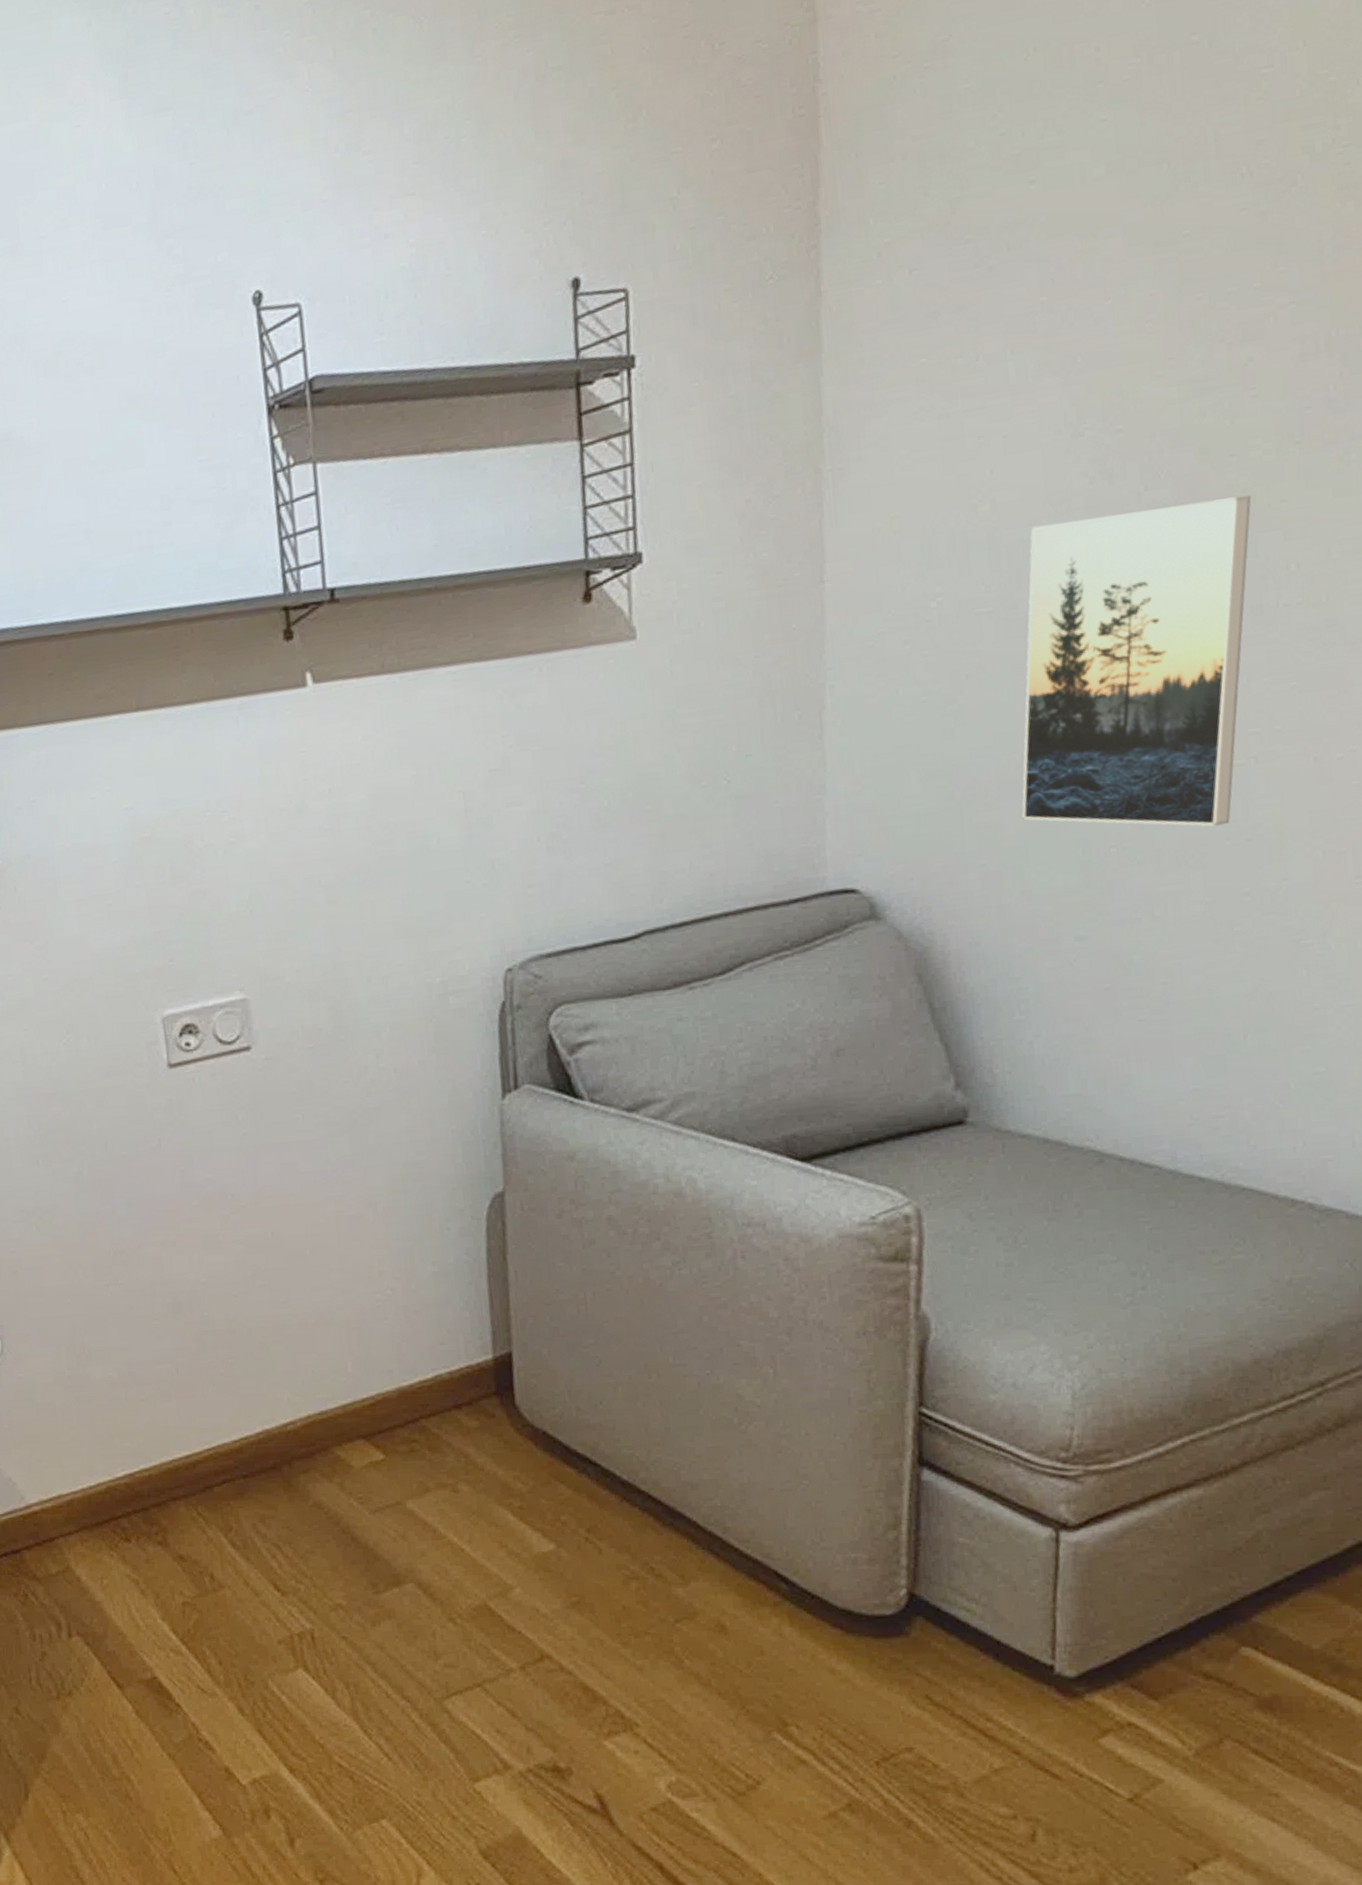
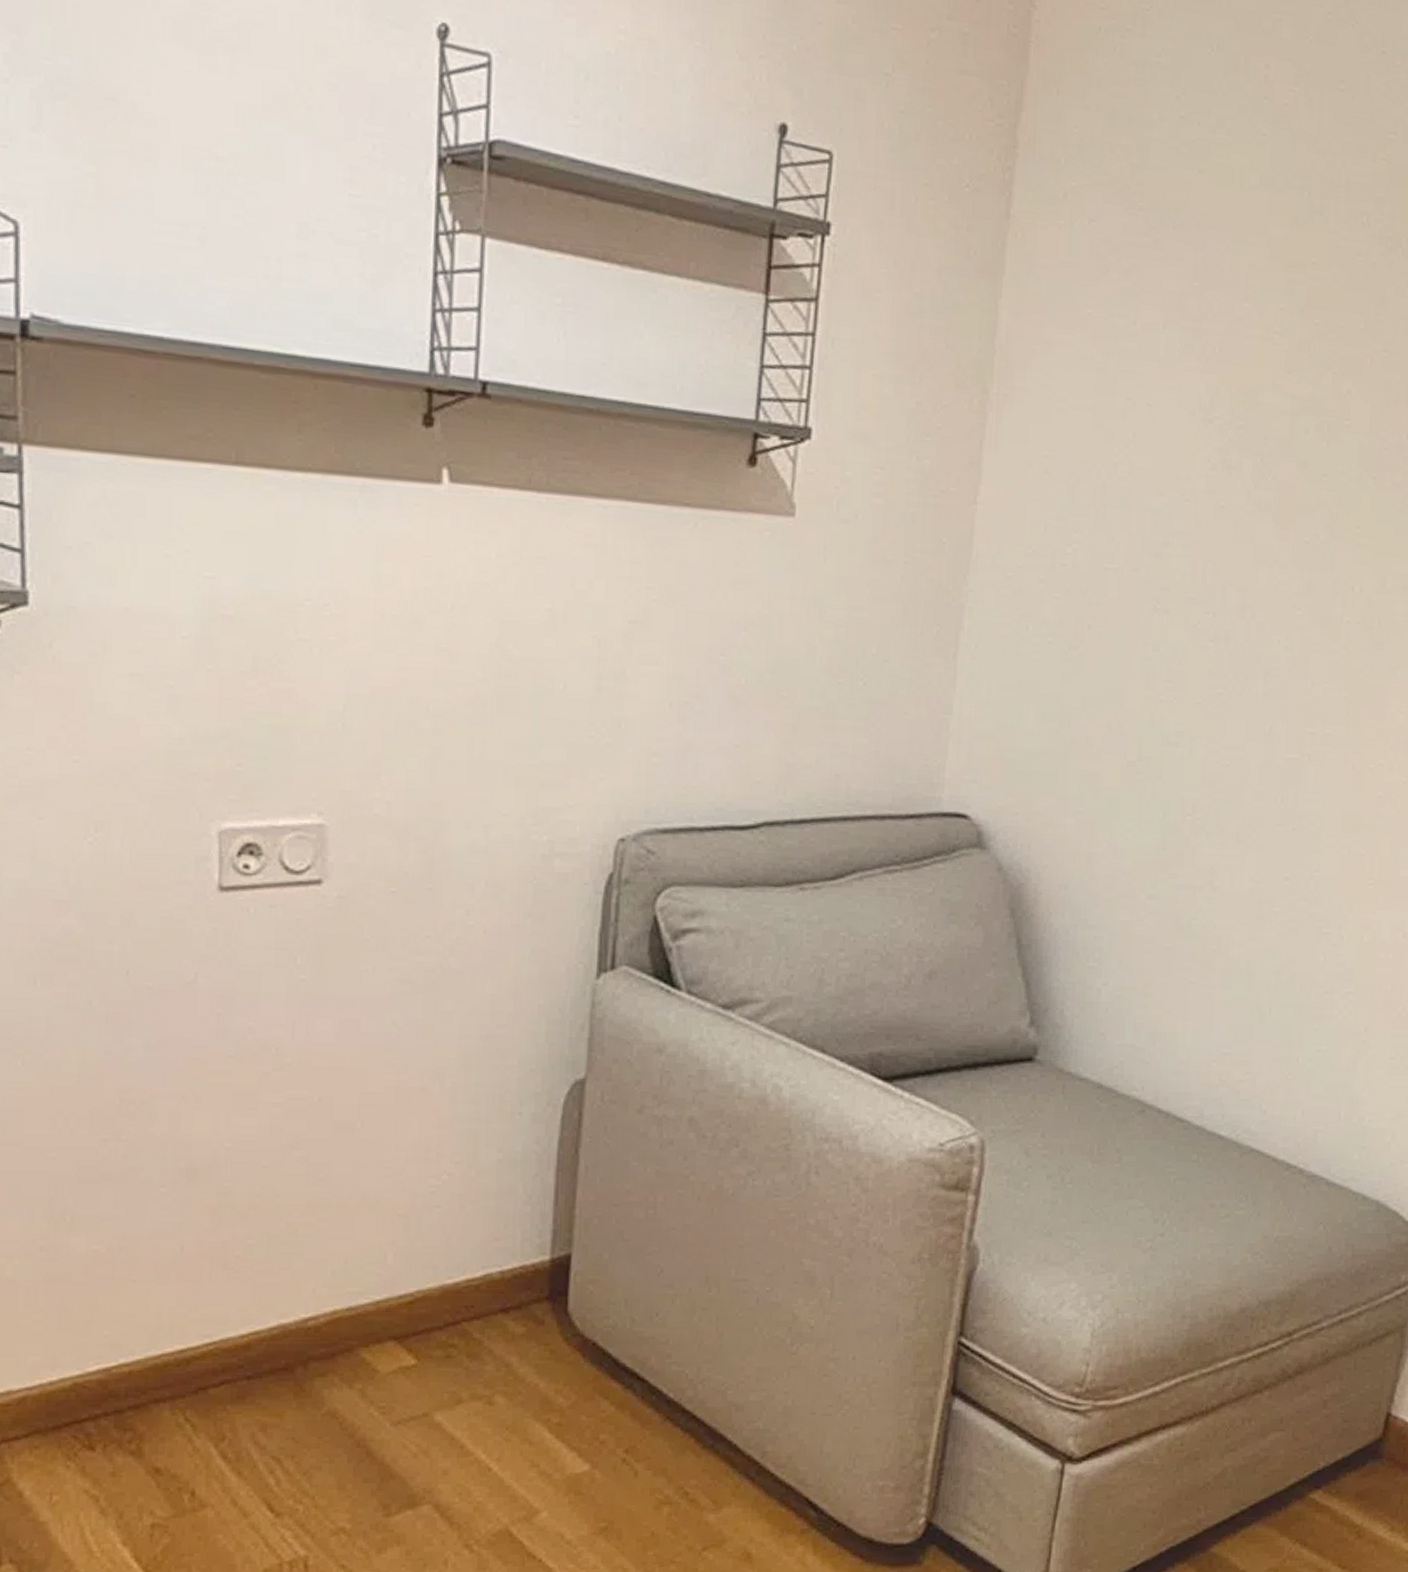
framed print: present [1021,495,1252,827] -> none [1118,497,1334,812]

